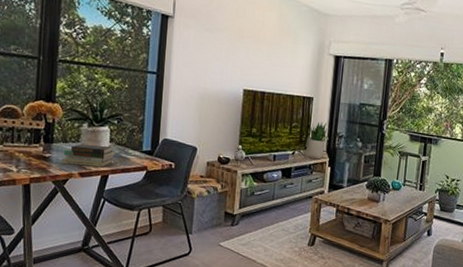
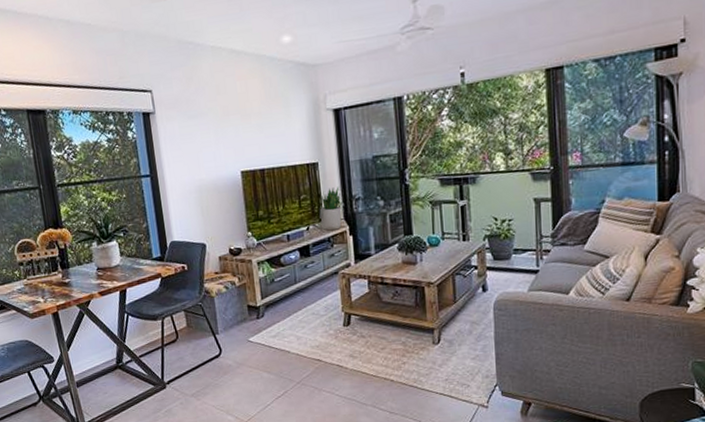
books: present [61,143,115,167] -> none [80,260,128,287]

